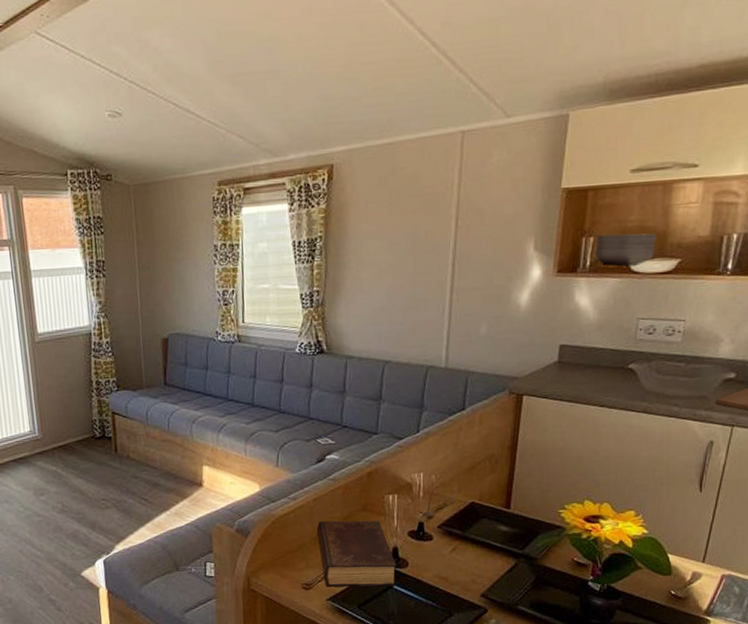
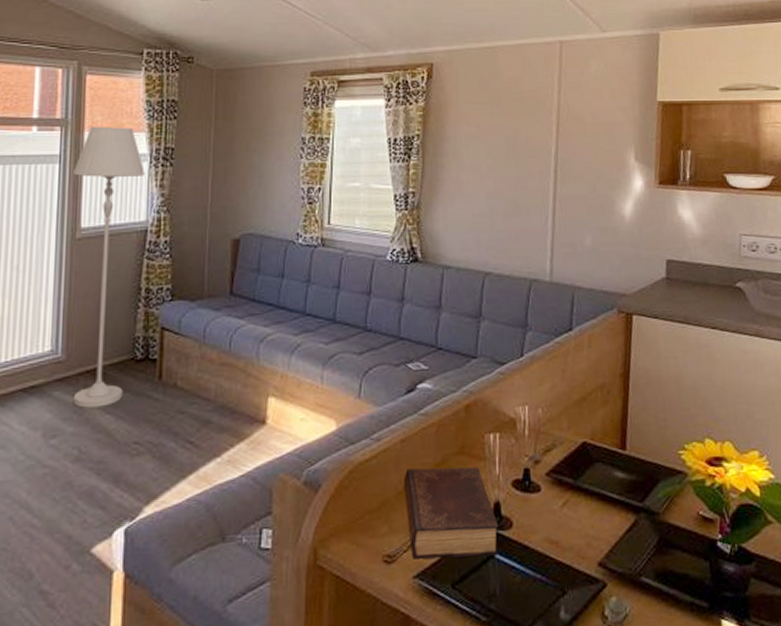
floor lamp: none [25,244,89,474] -> present [73,126,145,408]
bowl: present [595,233,658,267] -> none [693,148,751,181]

